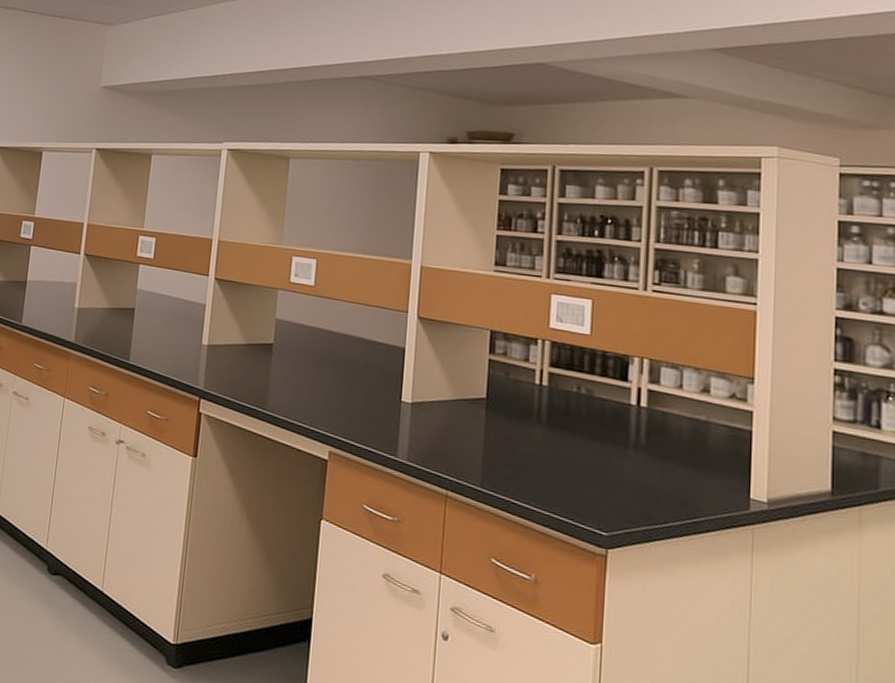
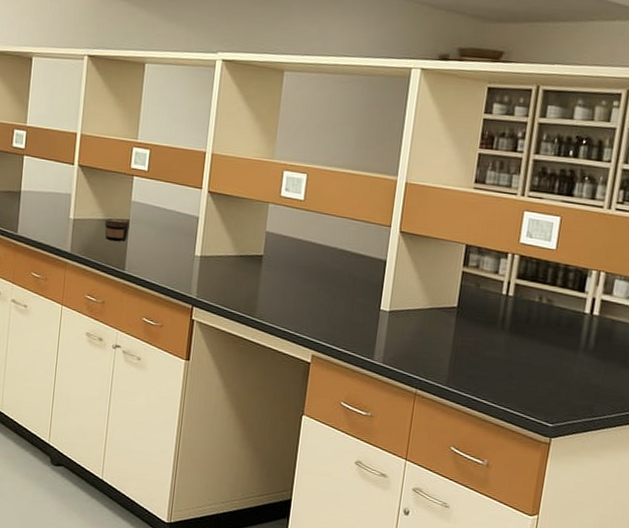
jar: none [109,307,135,331] -> present [104,218,130,241]

